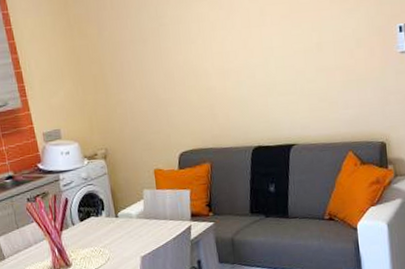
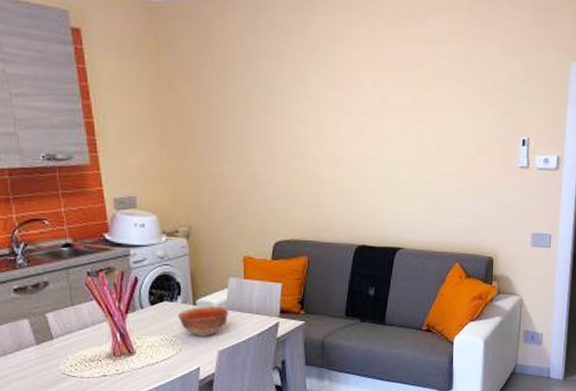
bowl: none [104,216,147,246] -> present [178,307,230,337]

